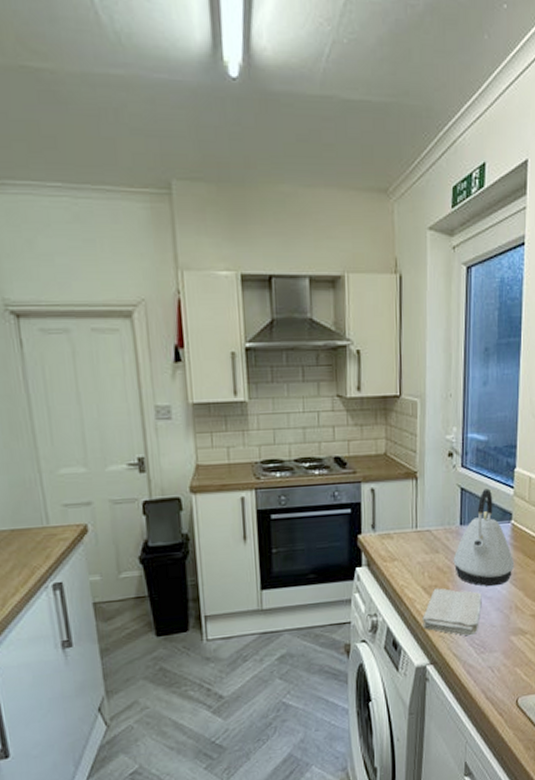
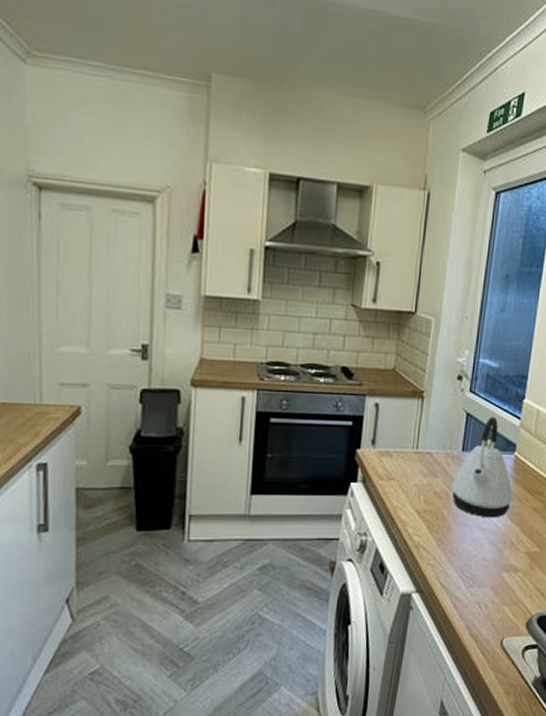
washcloth: present [422,588,482,636] -> none [412,513,477,567]

